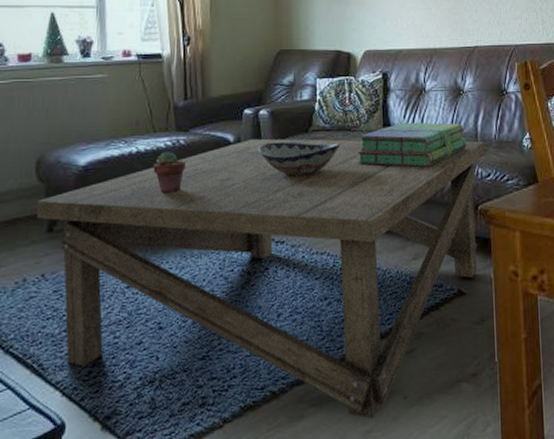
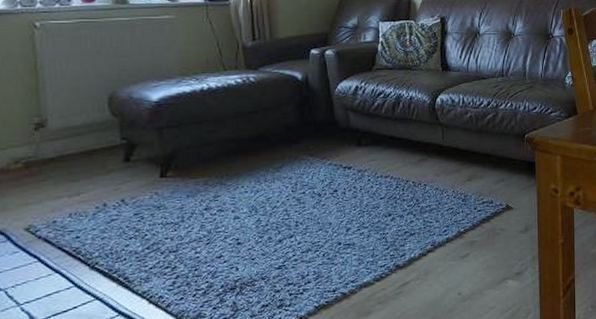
coffee table: present [36,138,485,419] -> none [112,76,532,311]
potted succulent: present [153,151,185,194] -> none [225,87,256,126]
decorative bowl: present [258,142,340,177] -> none [325,79,402,110]
stack of books: present [356,122,467,167] -> none [416,62,516,101]

